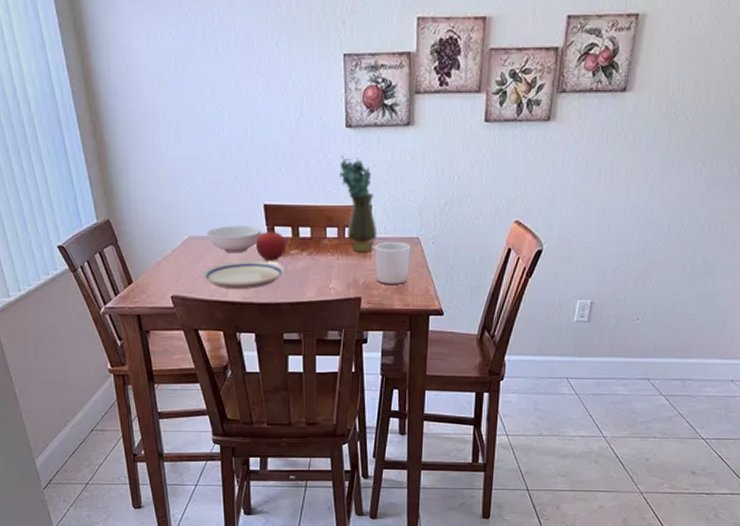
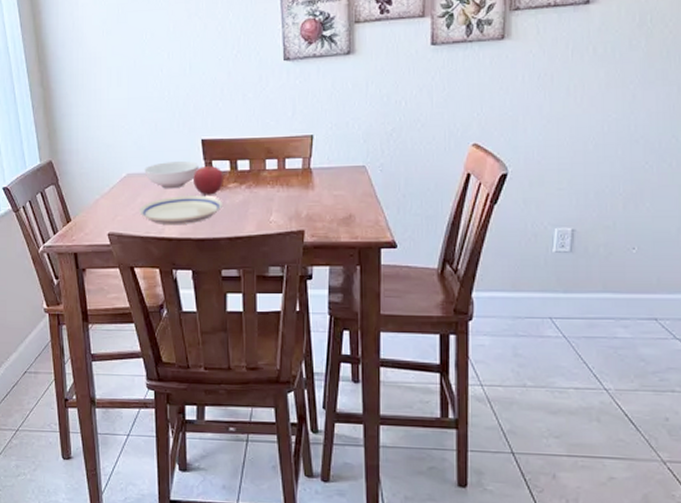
vase: present [339,156,378,251] -> none [278,88,320,183]
mug: present [374,241,411,284] -> none [317,170,357,216]

